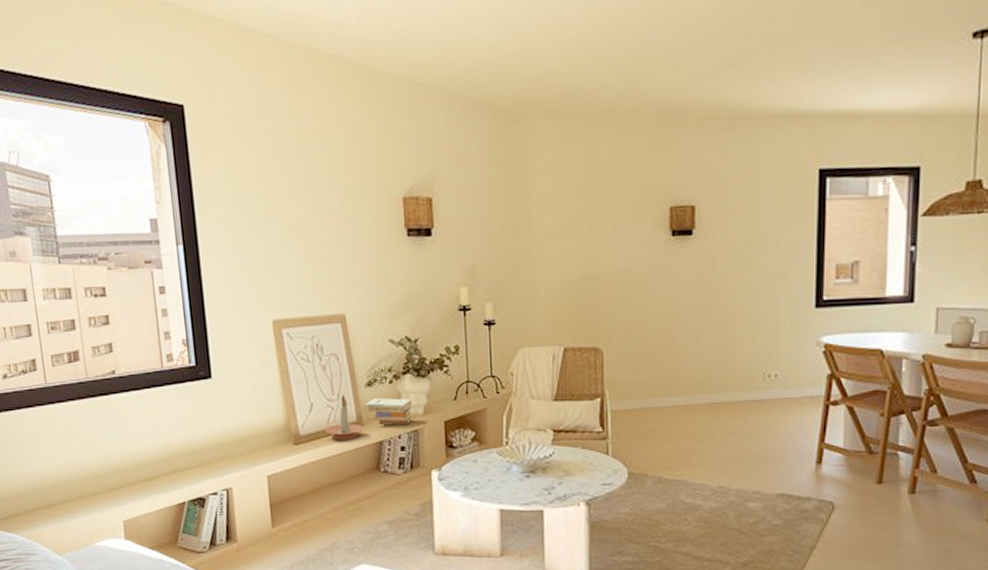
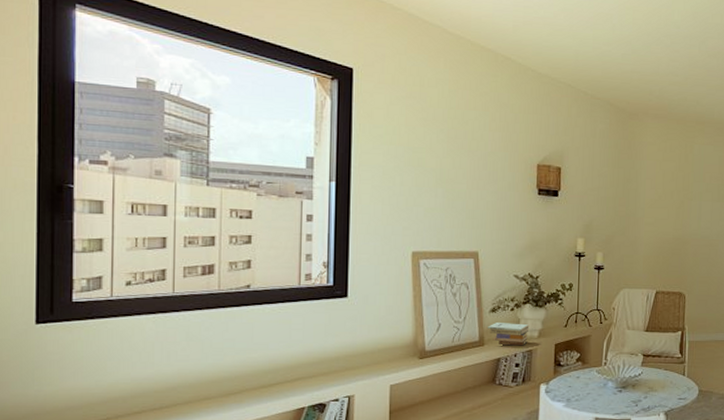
candle holder: present [324,395,365,440] -> none [449,318,486,356]

